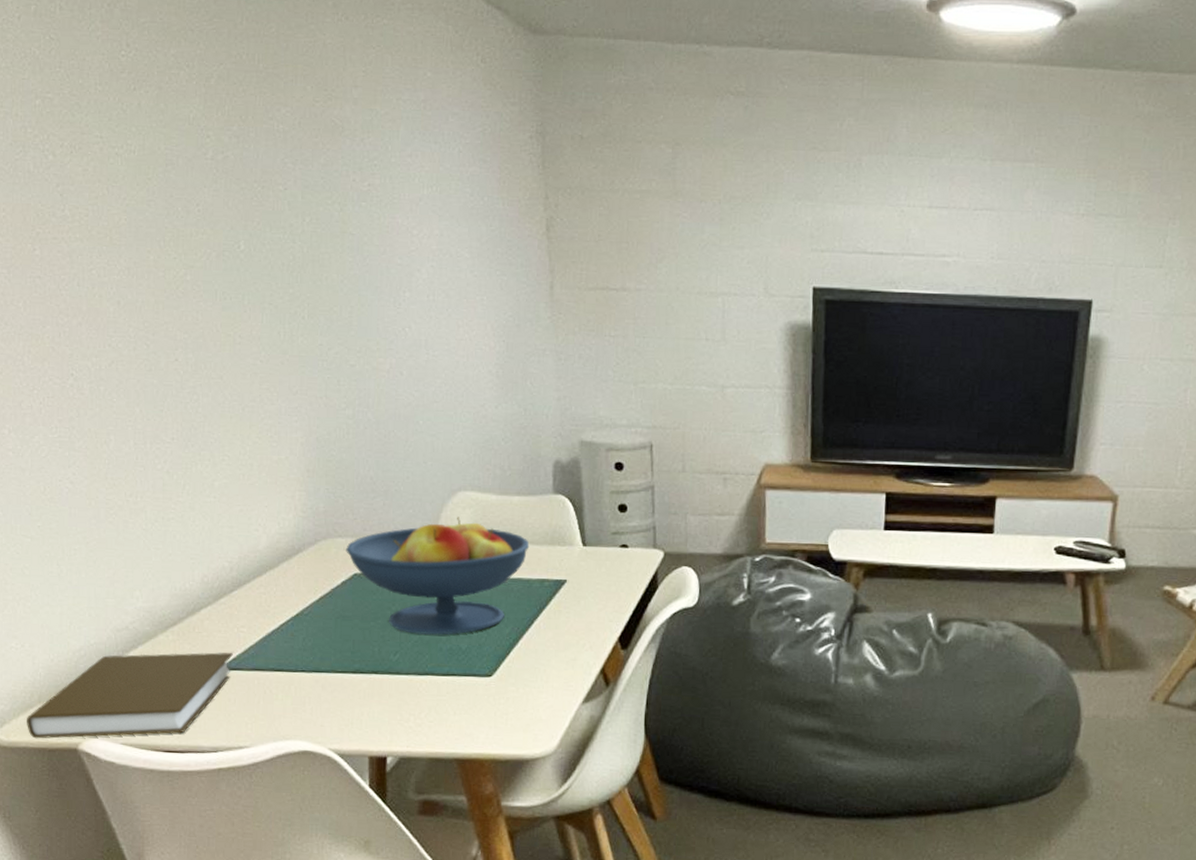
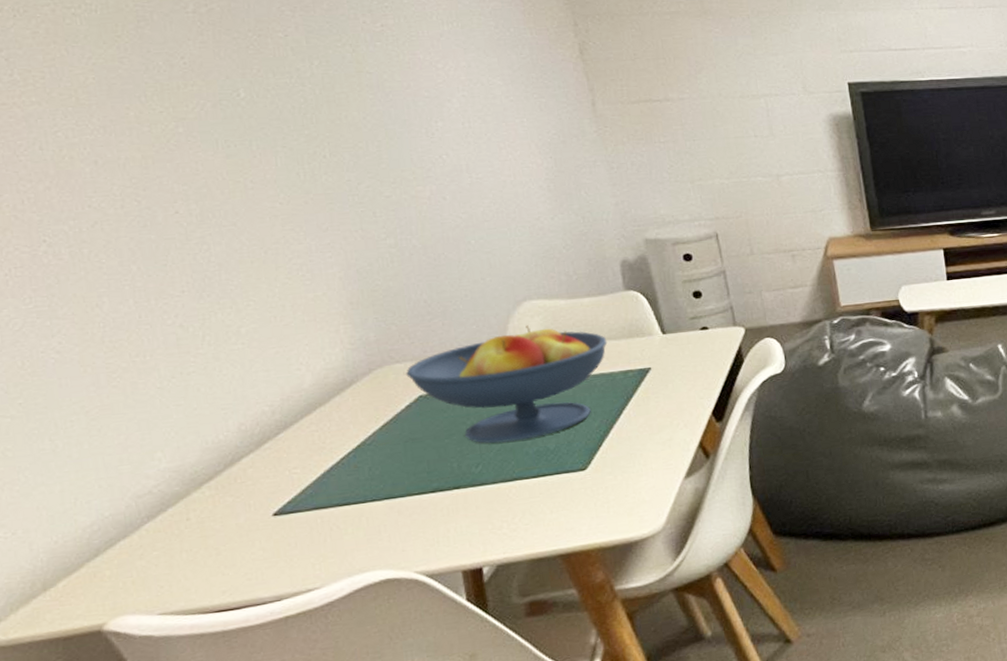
book: present [27,652,233,739] -> none [29,496,287,630]

